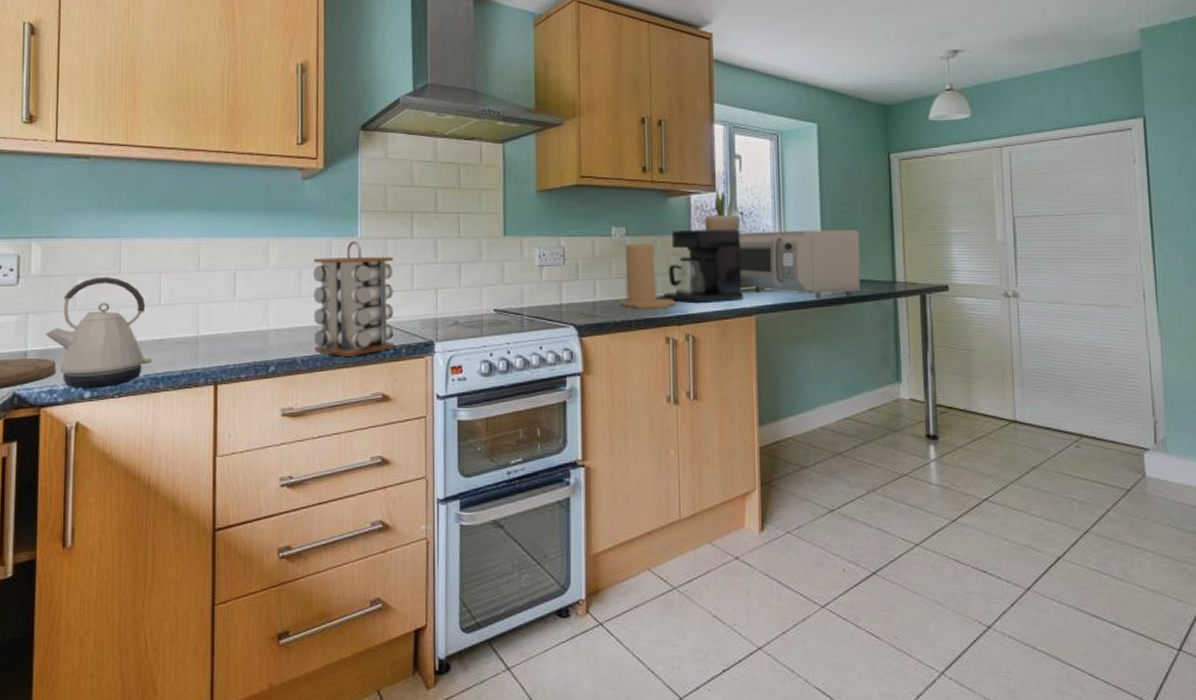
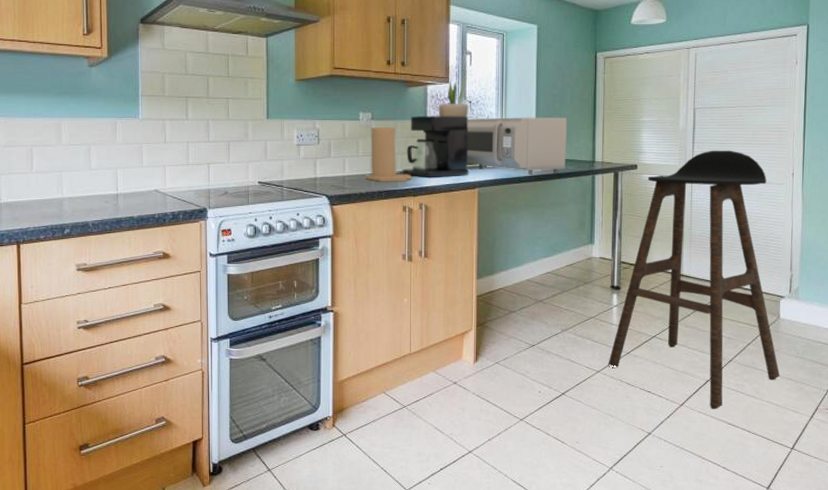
spice rack: present [313,241,395,357] -> none [101,121,173,221]
bar stool: none [929,266,1154,596] -> present [608,150,780,409]

